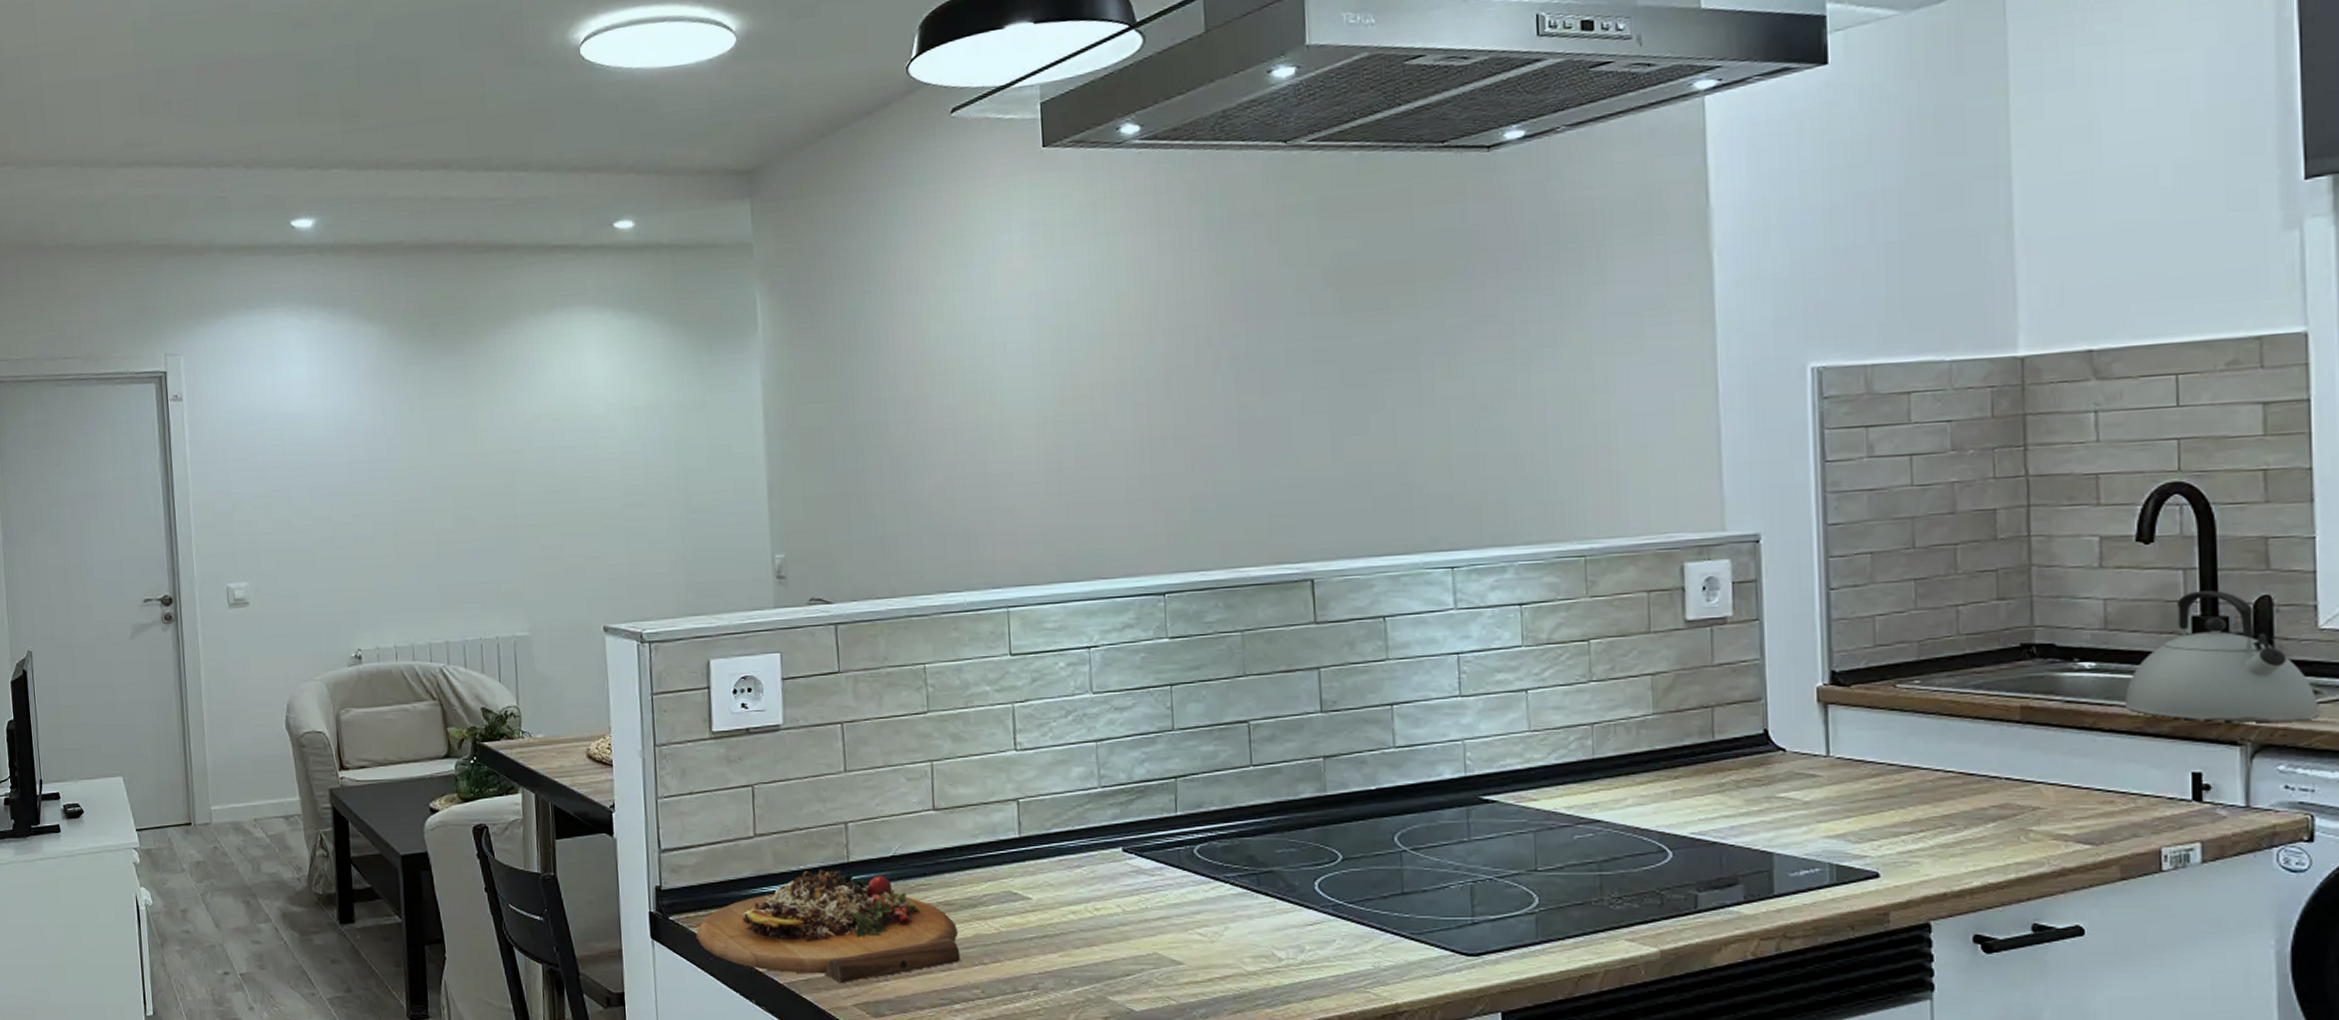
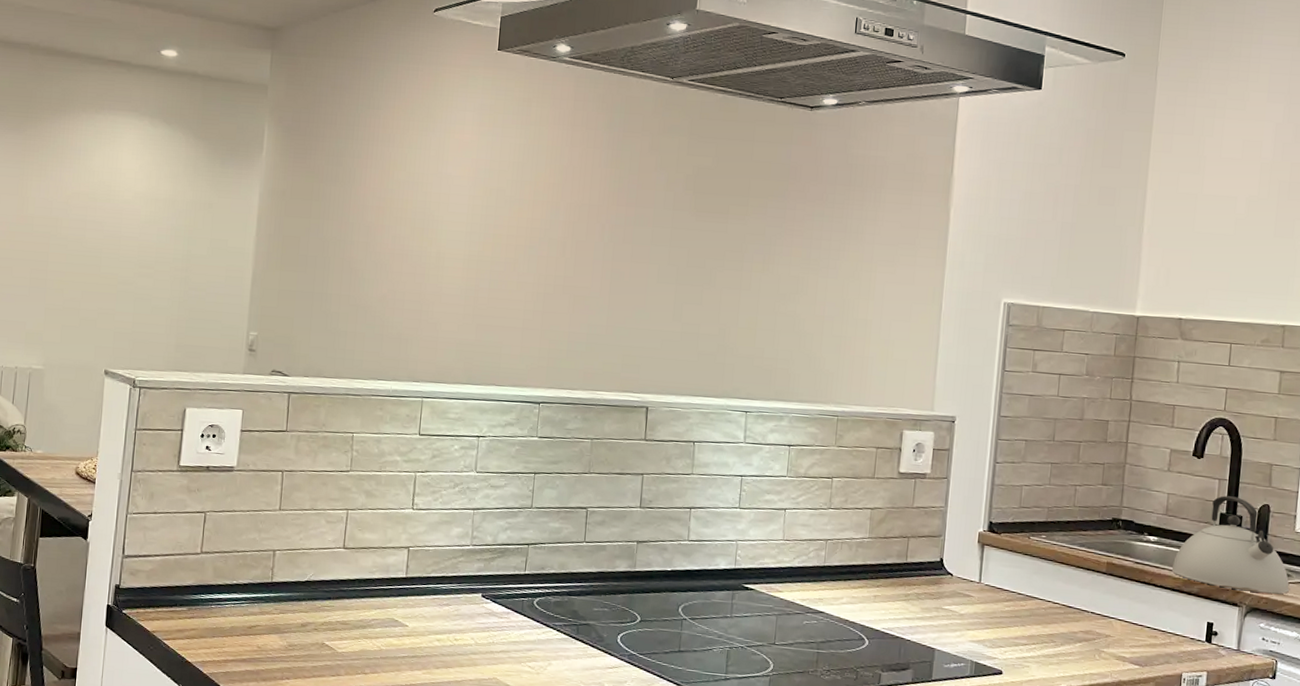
cutting board: present [695,869,962,982] -> none [142,585,348,678]

